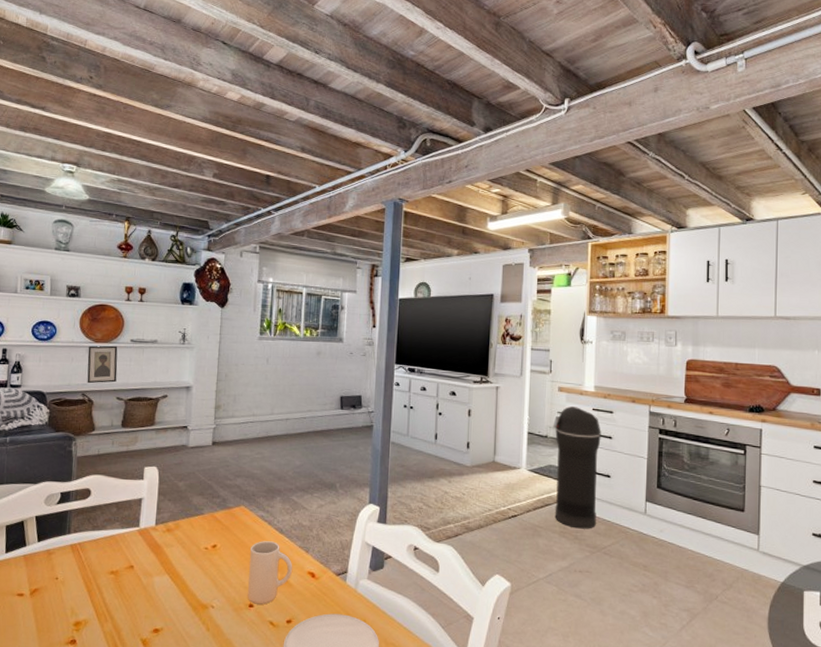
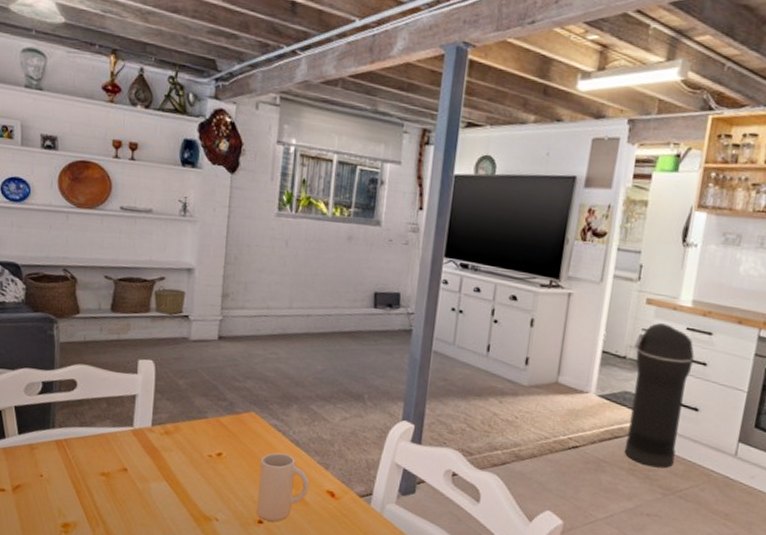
picture frame: present [87,345,118,384] -> none [68,211,105,258]
basket: none [158,403,185,427] -> present [154,286,186,315]

